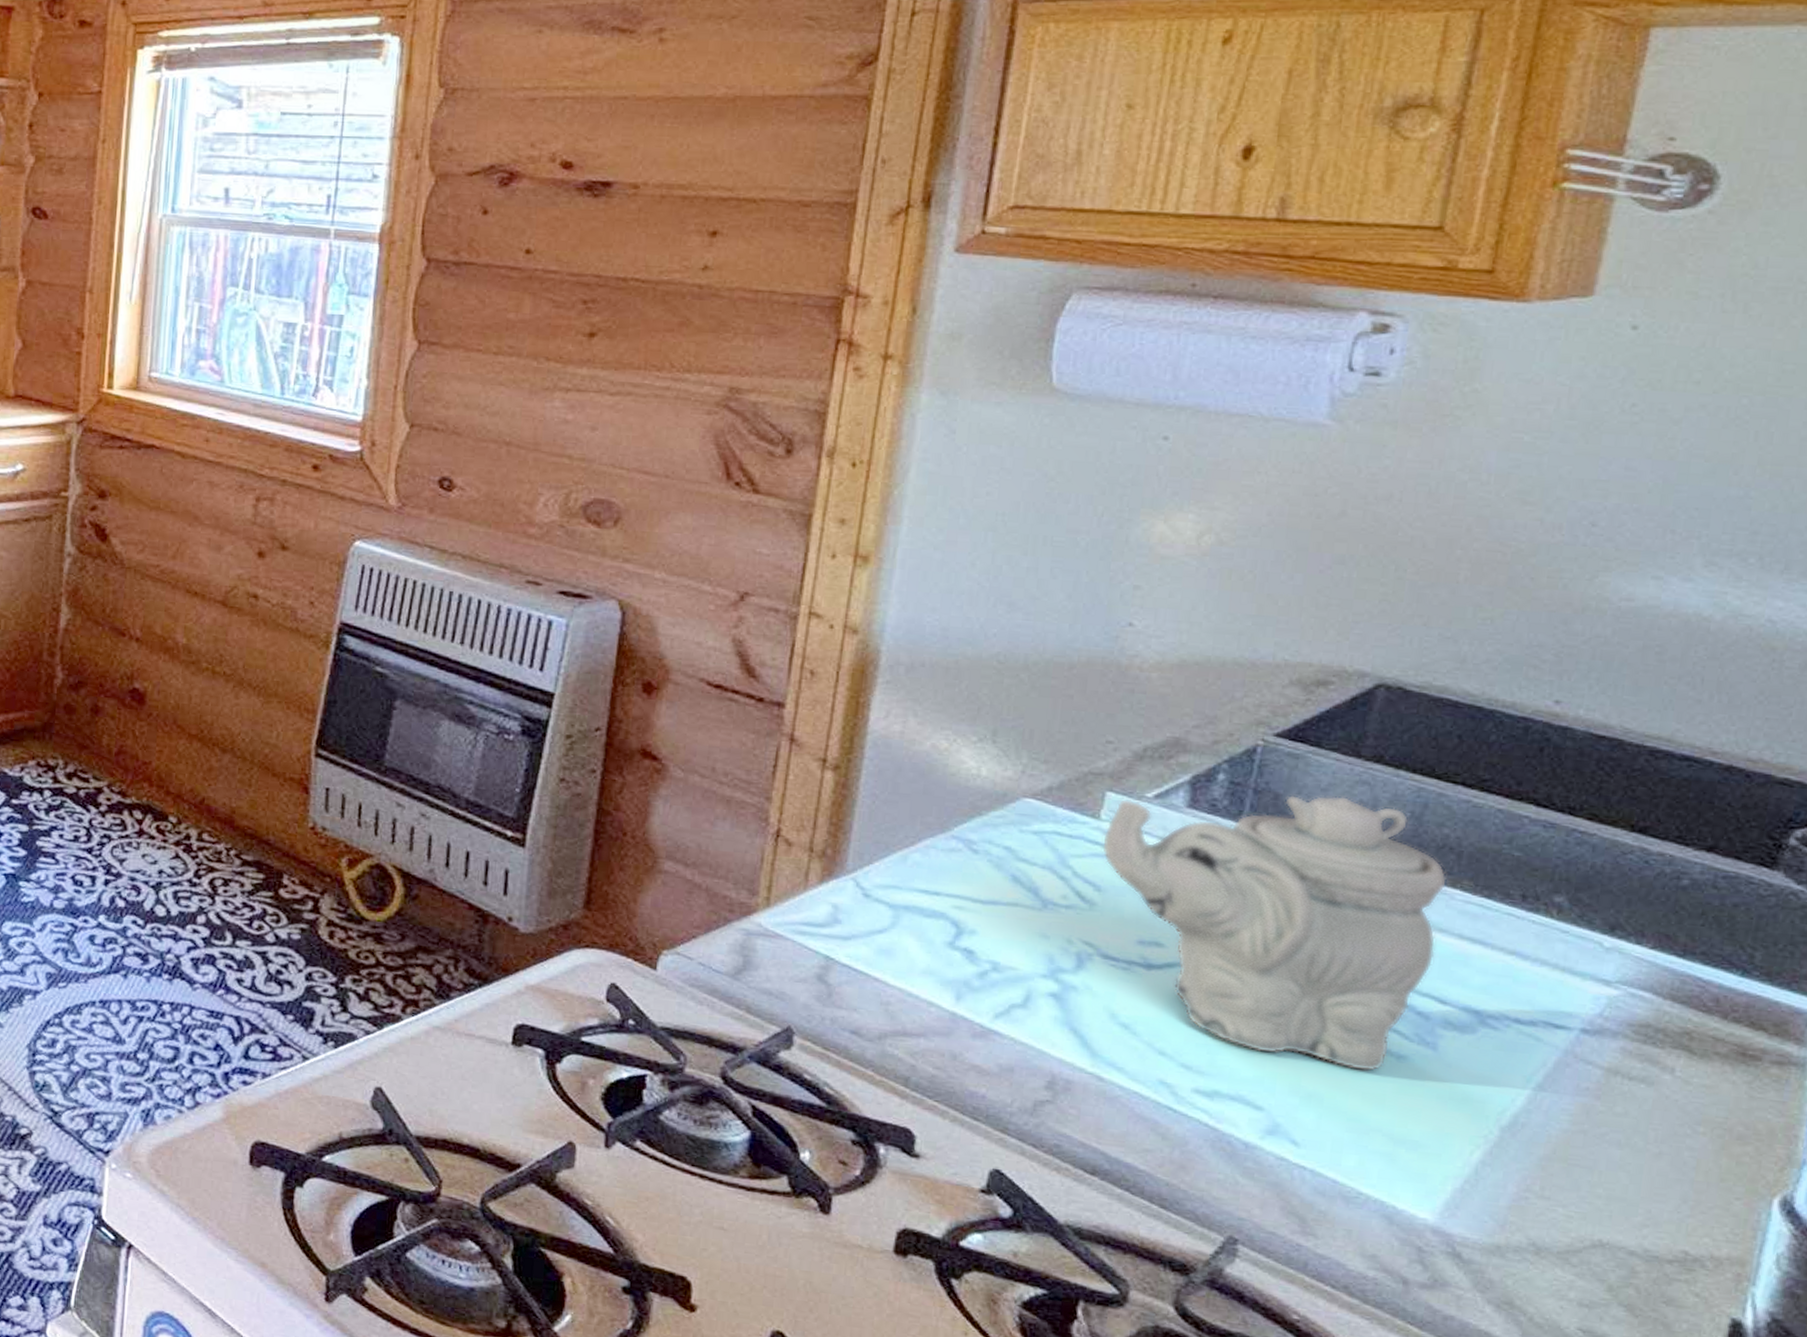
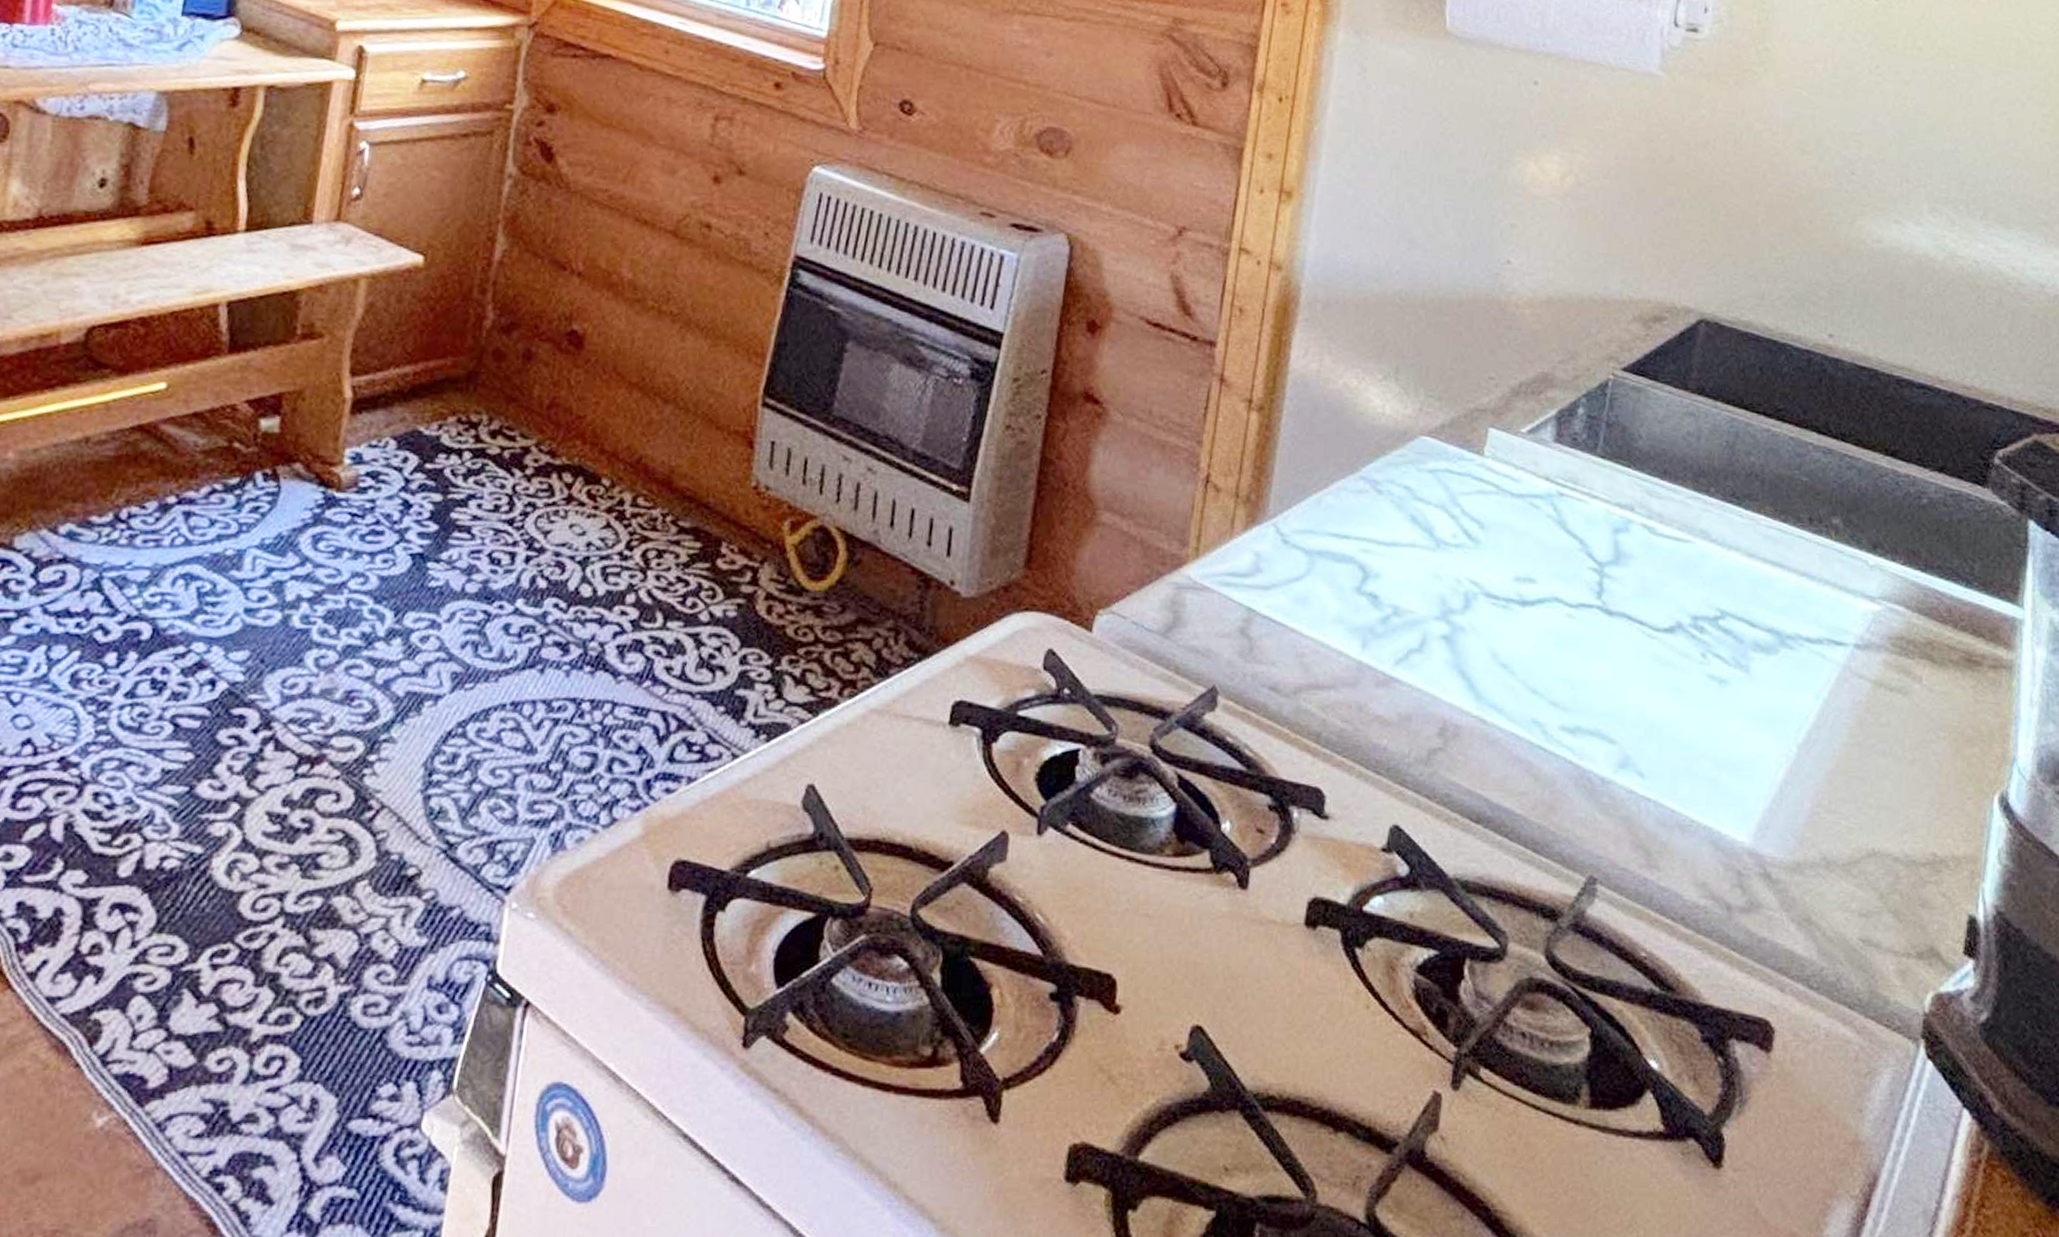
teapot: present [1101,794,1447,1072] -> none [1484,427,1754,698]

